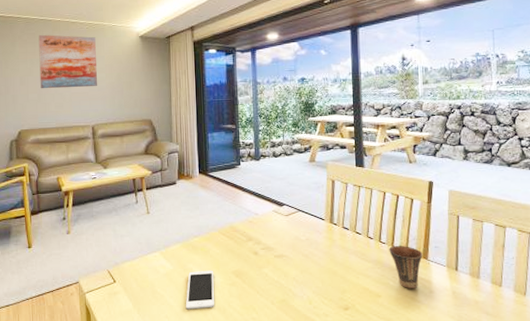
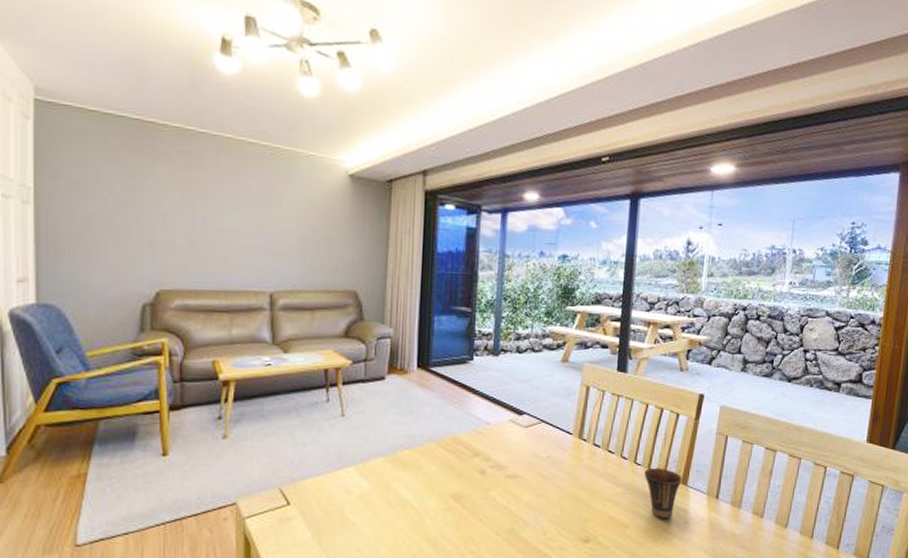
wall art: present [38,34,97,89] -> none [194,154,285,239]
cell phone: present [185,270,214,310] -> none [384,491,426,541]

